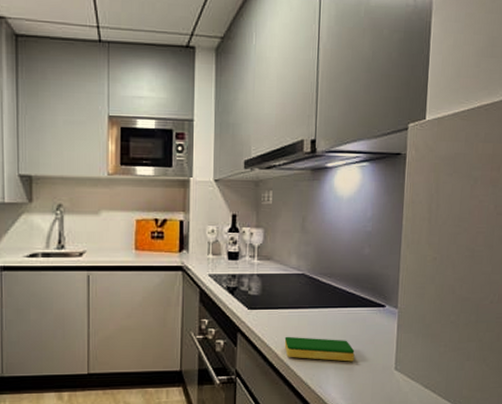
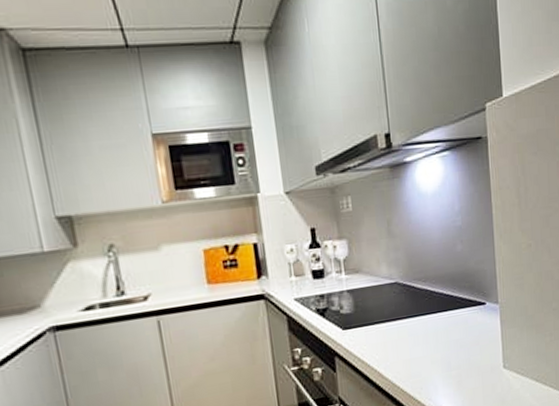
dish sponge: present [284,336,355,362] -> none [386,345,461,374]

